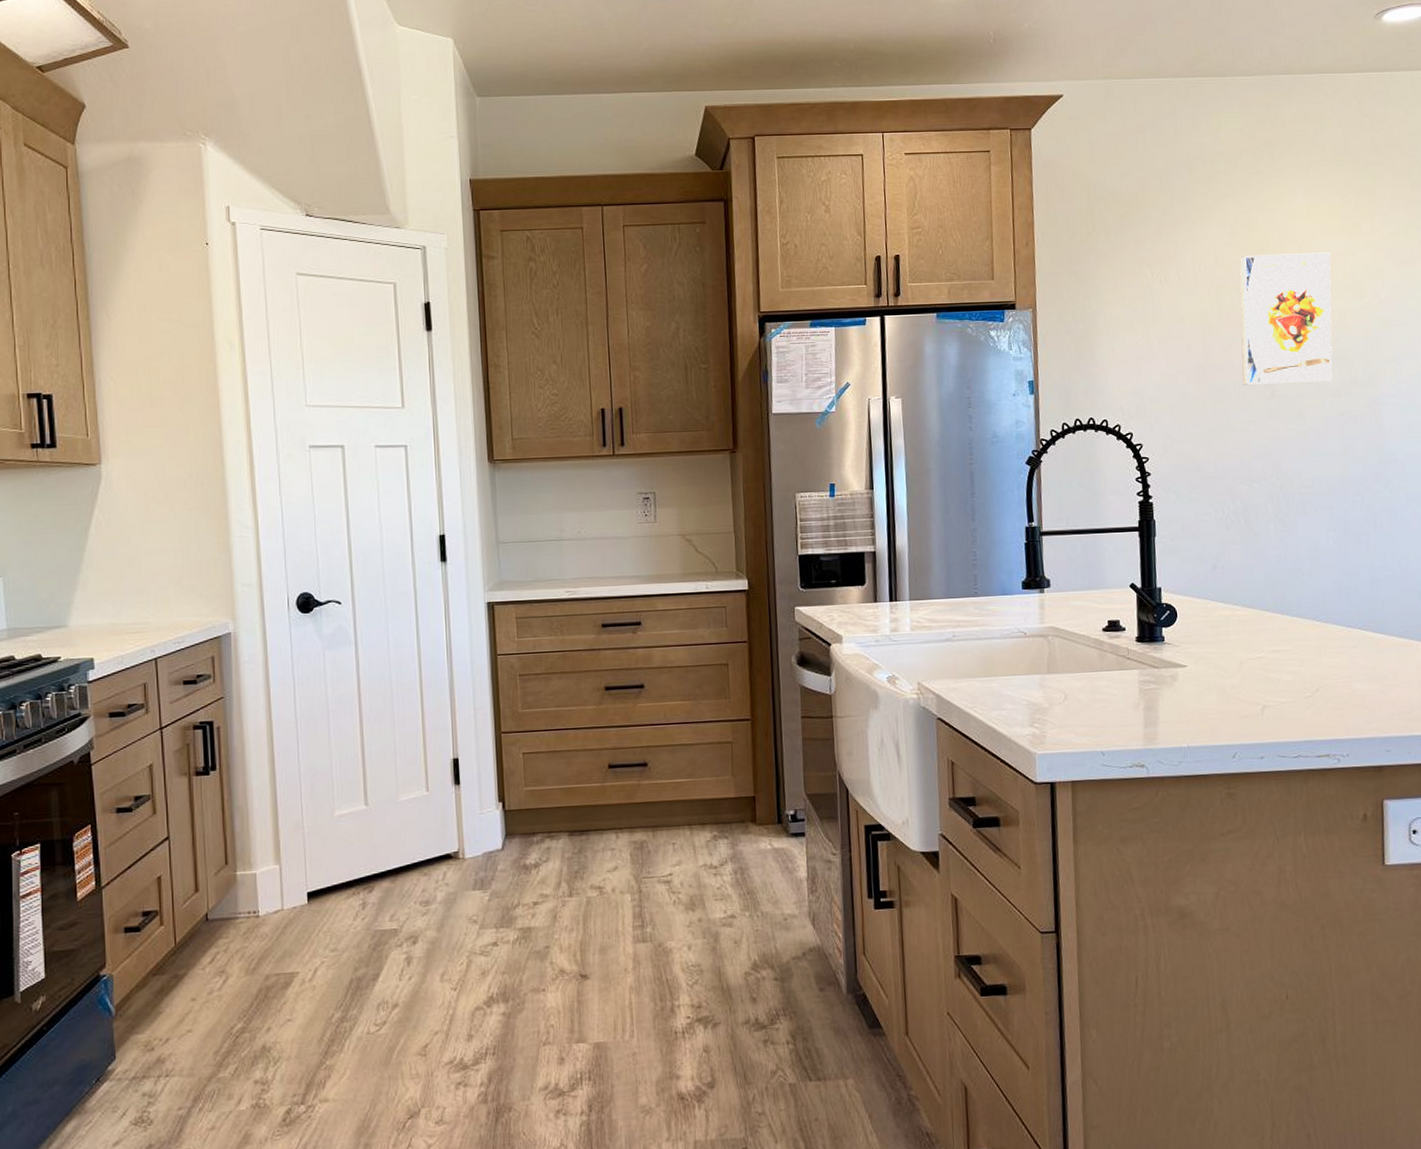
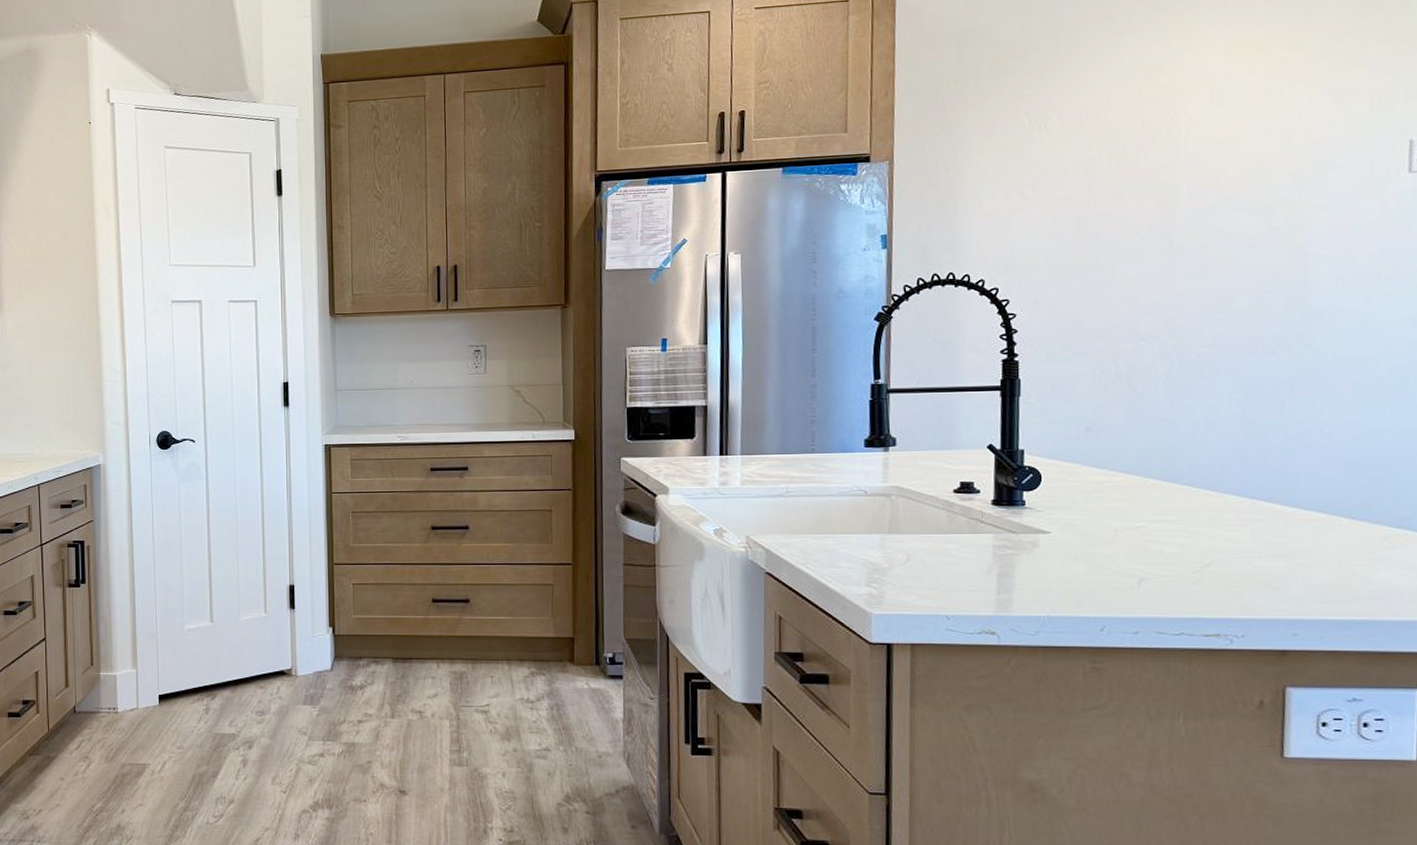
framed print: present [1240,252,1333,385] -> none [1133,90,1251,237]

